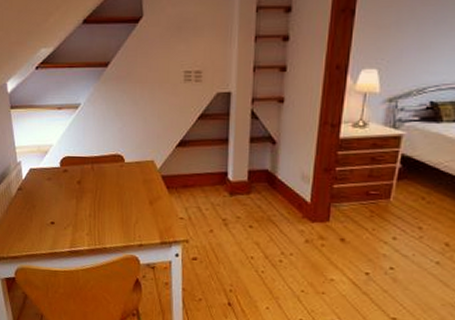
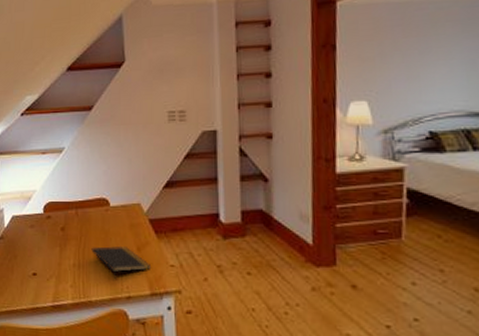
notepad: none [106,199,161,230] -> present [91,245,150,280]

